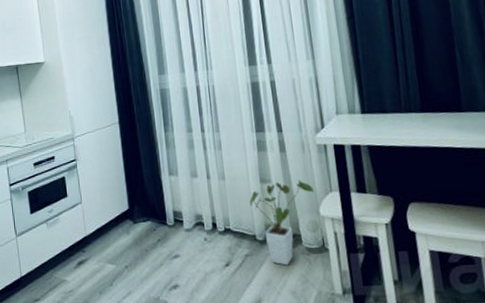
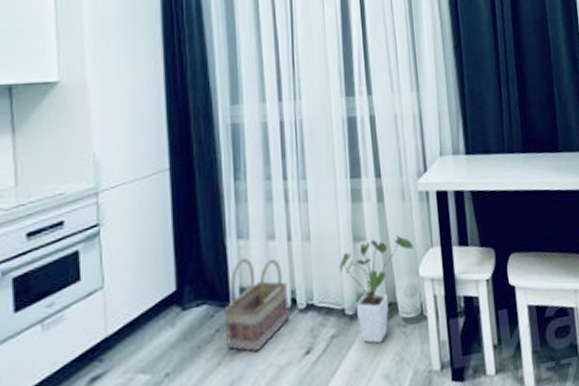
basket: none [162,190,212,260] -> present [224,258,290,353]

